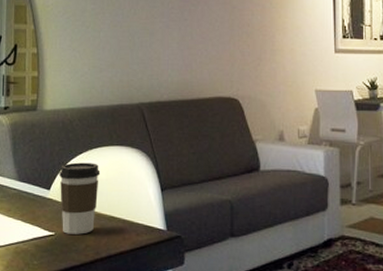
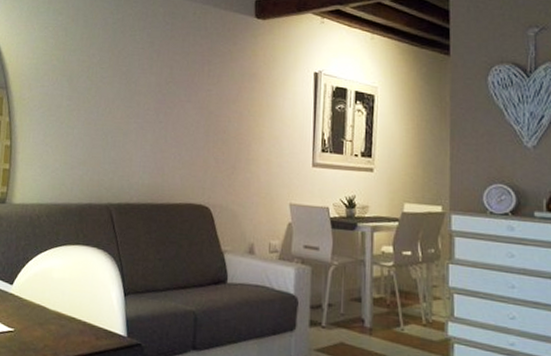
coffee cup: present [59,162,101,235] -> none [22,259,65,333]

